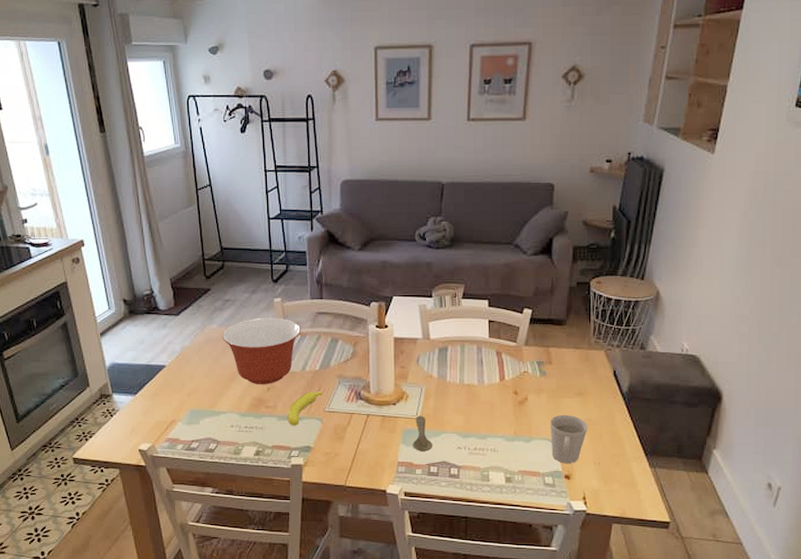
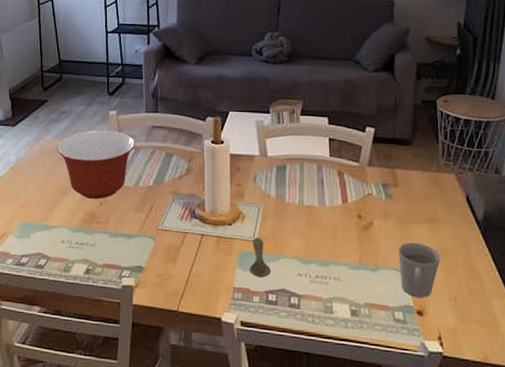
banana: present [287,390,323,426] -> none [119,207,156,244]

